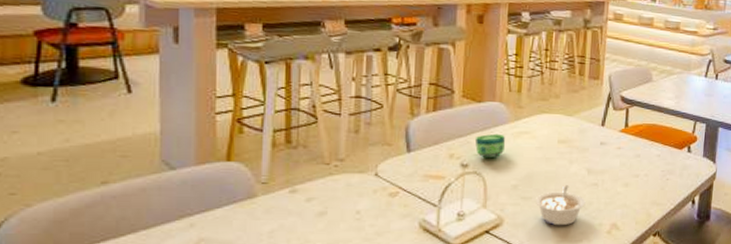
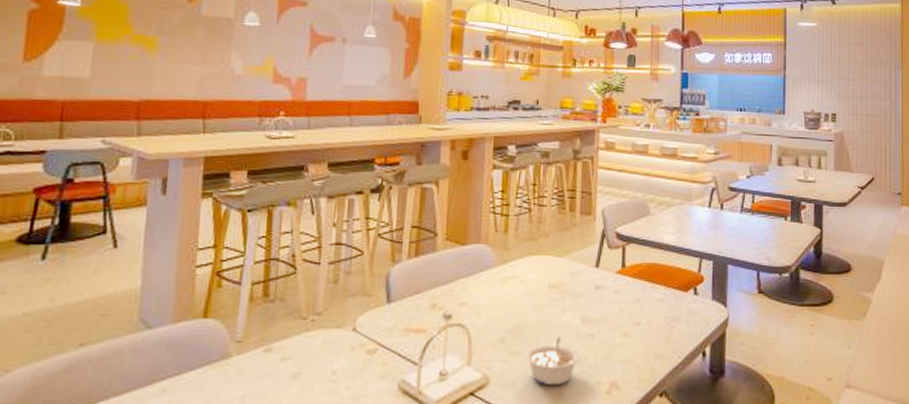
cup: present [475,133,506,159] -> none [459,279,492,308]

